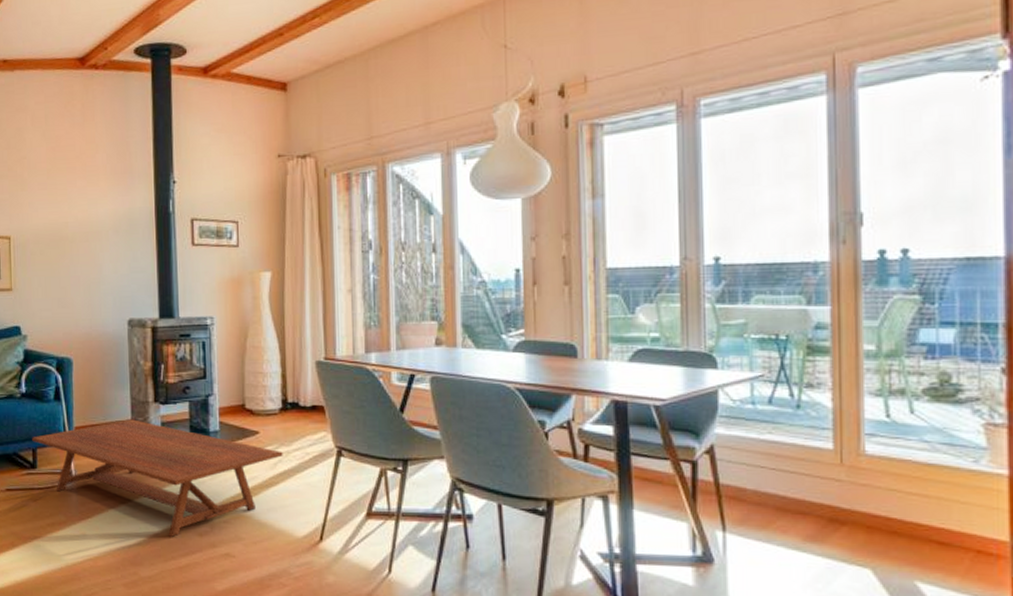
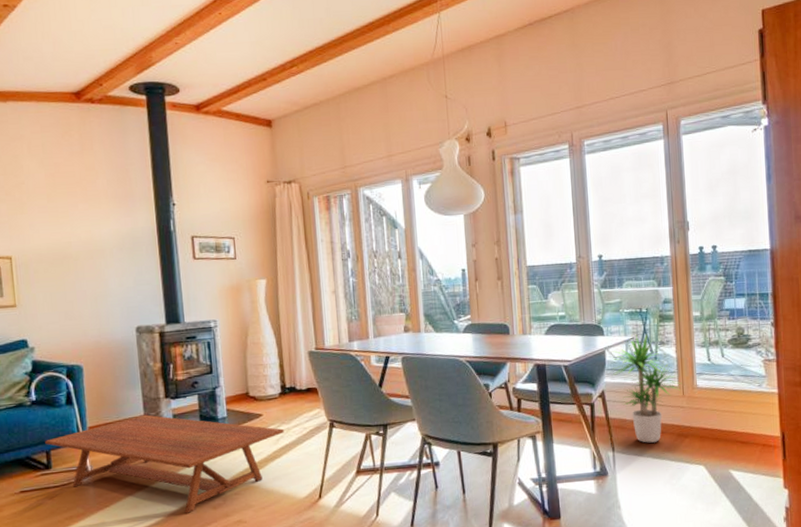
potted plant: none [728,370,840,526] -> present [612,333,682,443]

